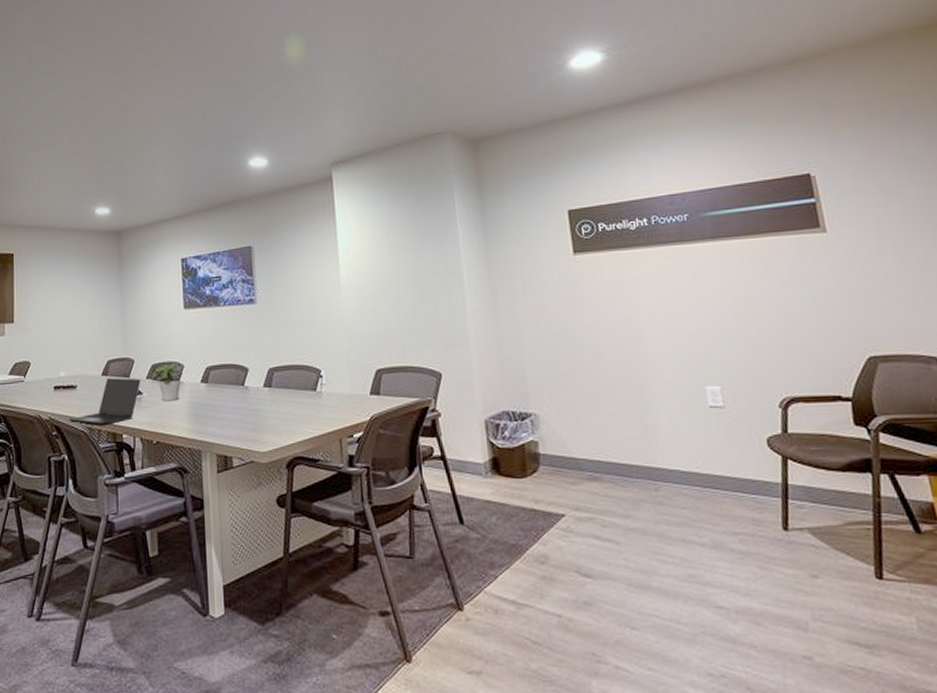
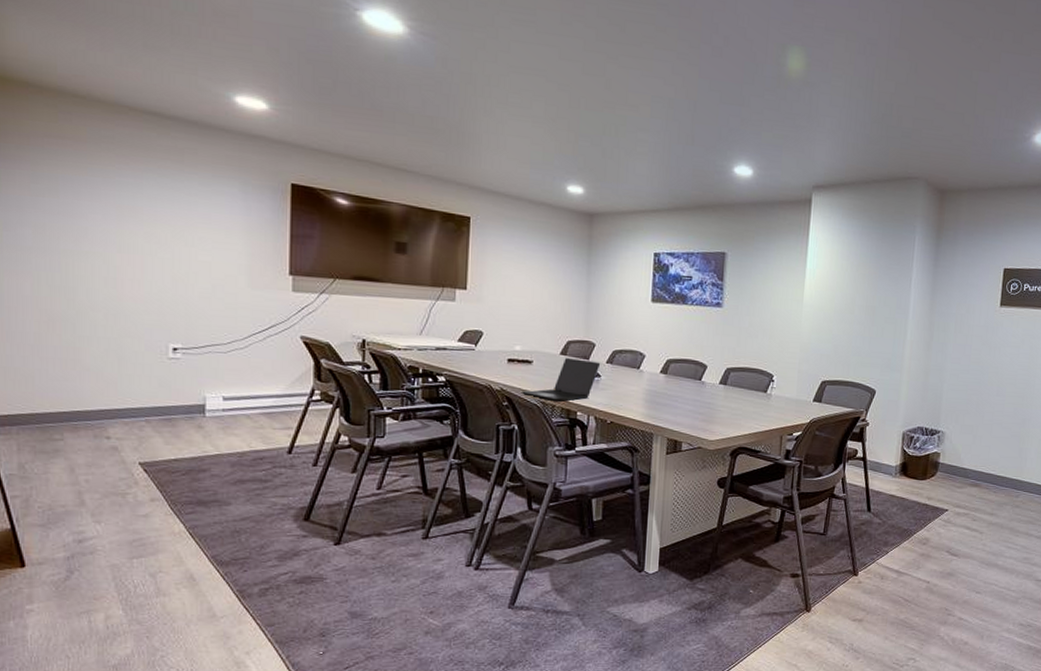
potted plant: present [150,362,183,402] -> none [611,351,643,387]

